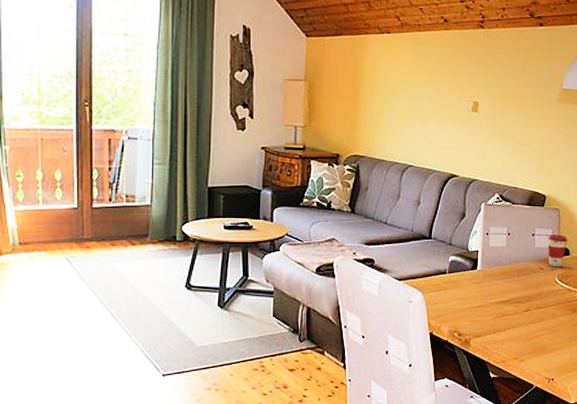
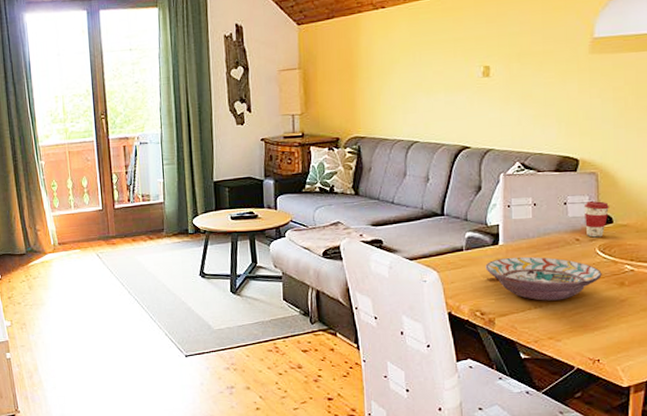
decorative bowl: none [465,282,559,324] -> present [485,256,602,301]

